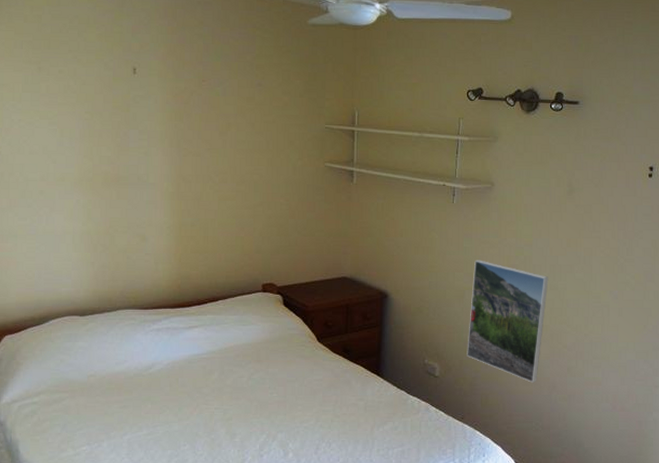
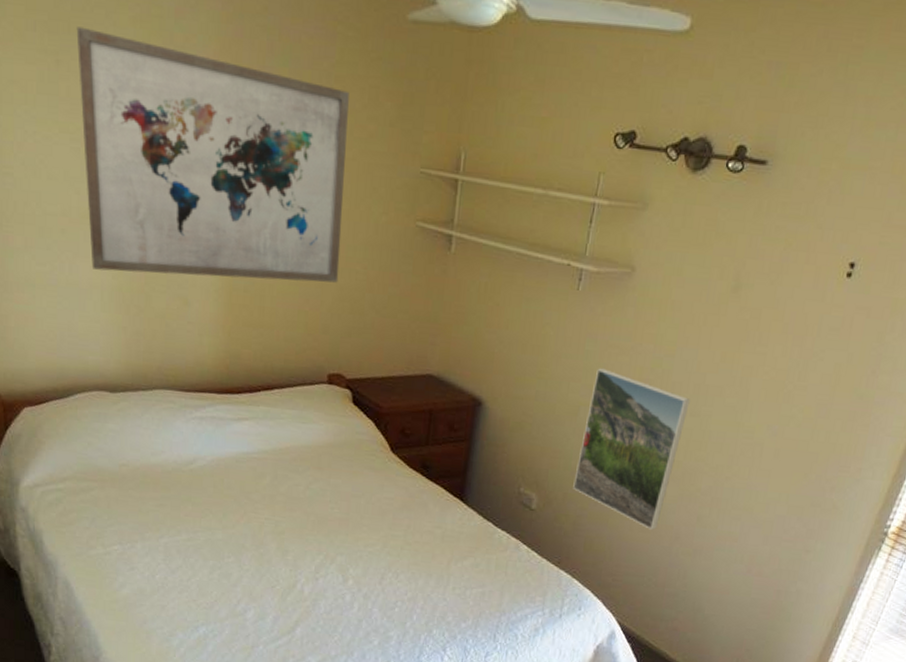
wall art: none [55,43,268,219] -> present [76,26,349,283]

